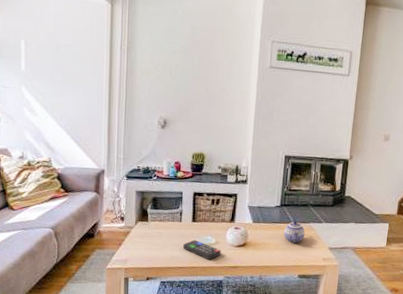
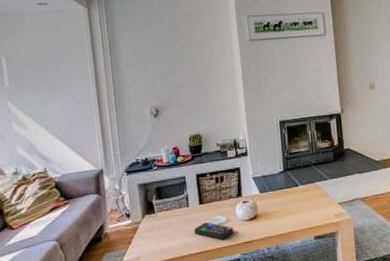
teapot: present [283,220,305,243] -> none [292,182,313,206]

